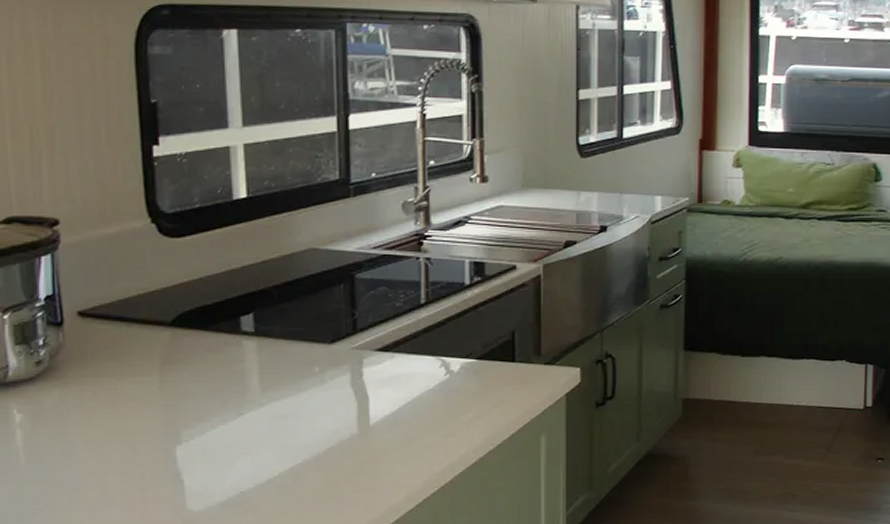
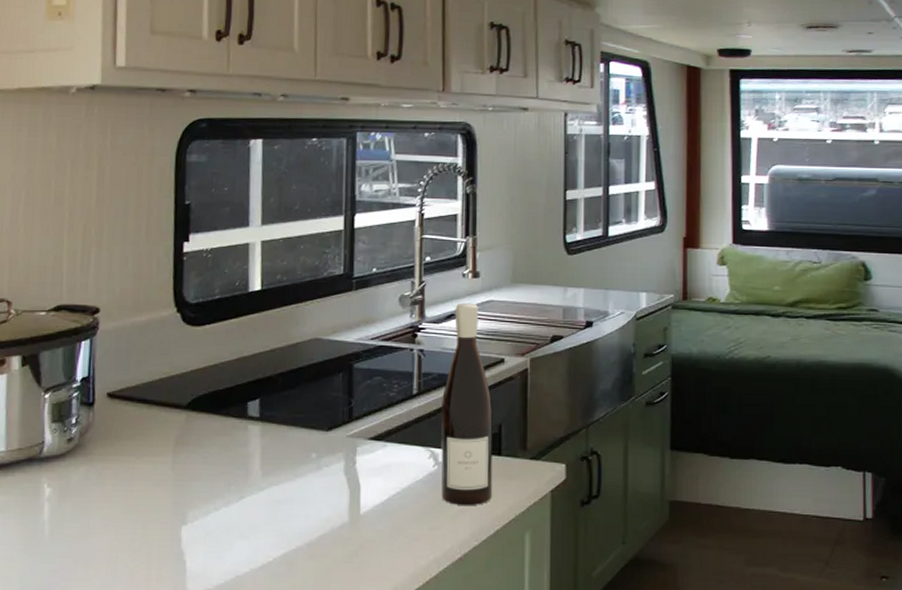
bottle: none [452,208,507,412] -> present [441,302,493,505]

